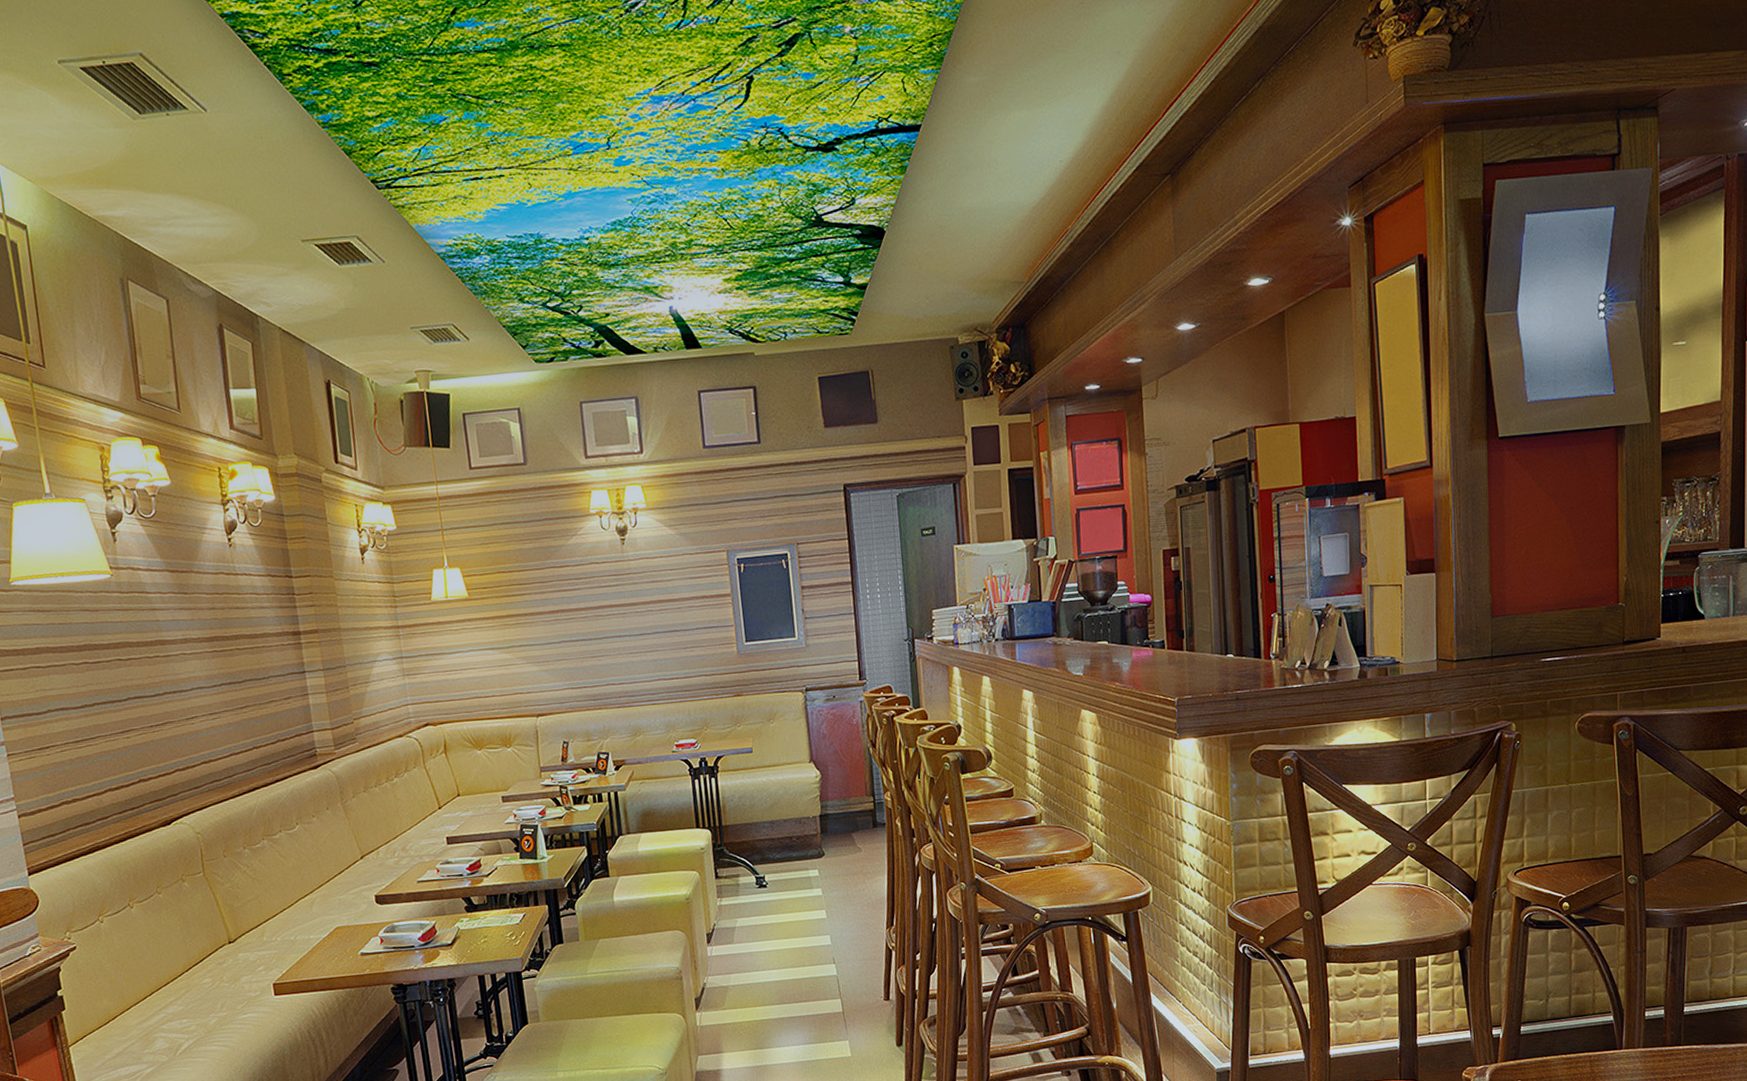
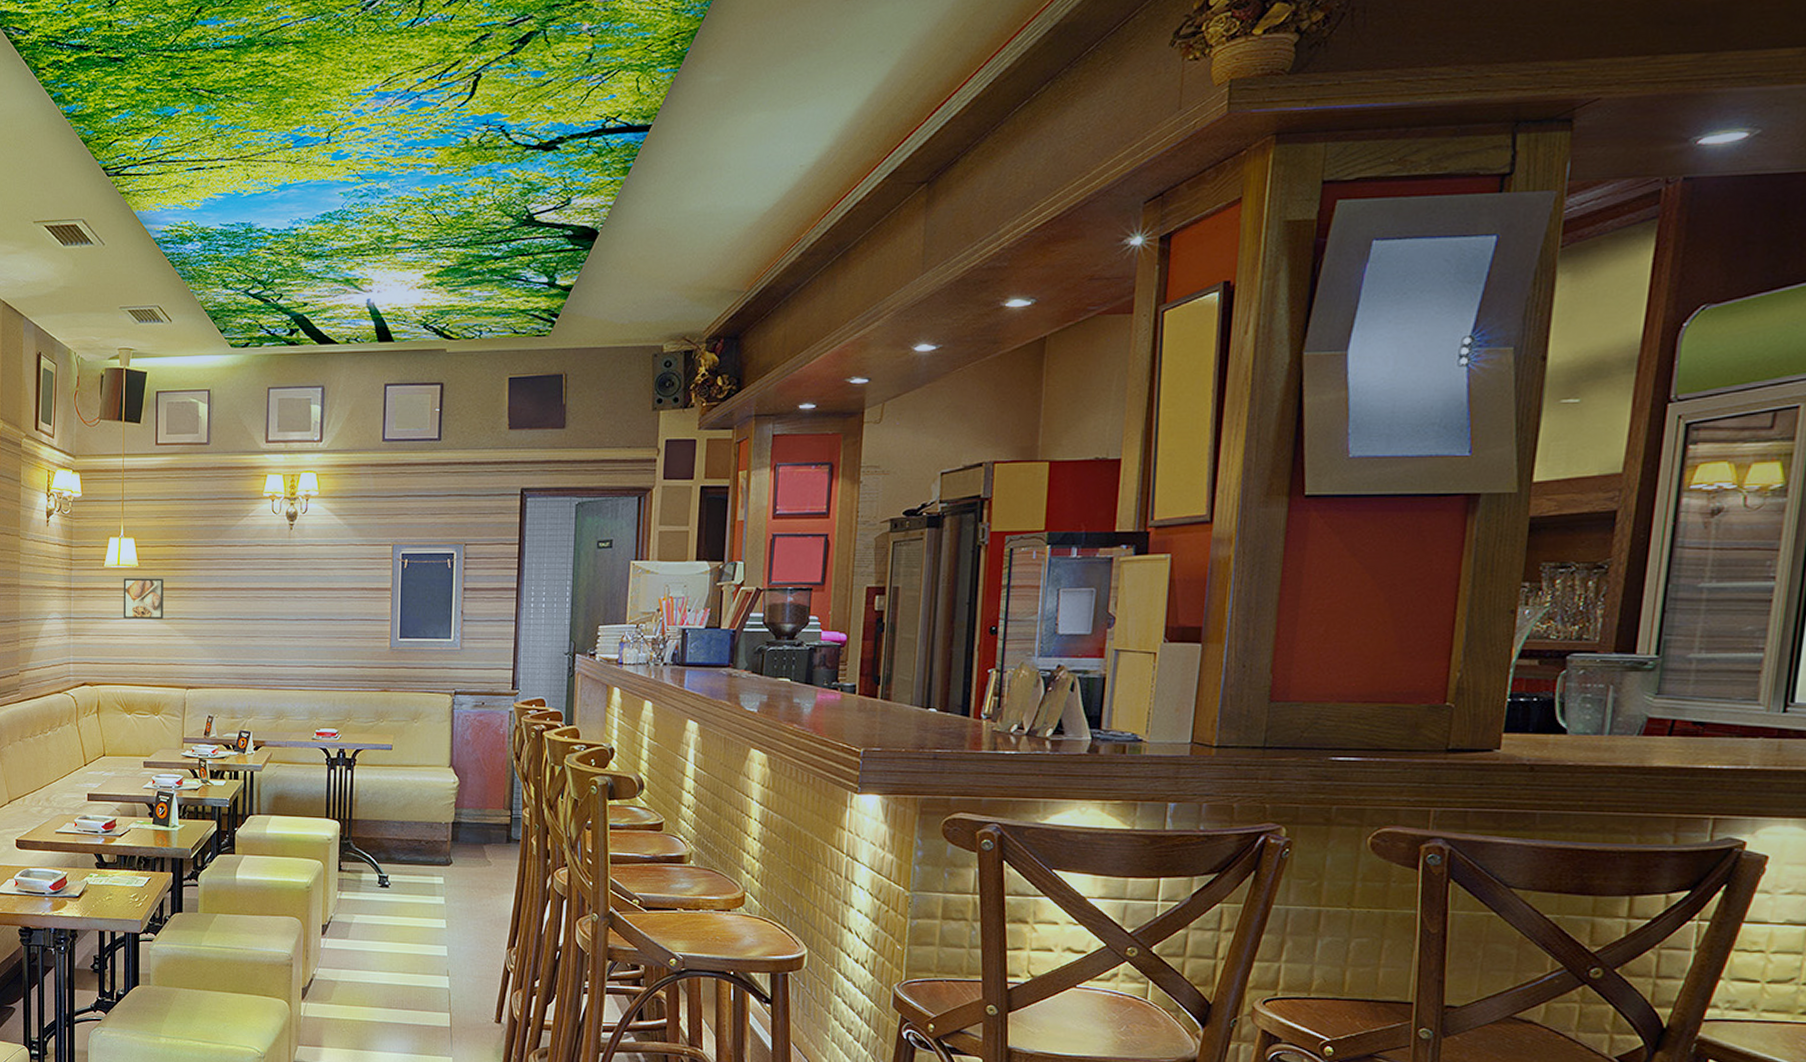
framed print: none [454,606,503,652] -> present [123,578,163,620]

